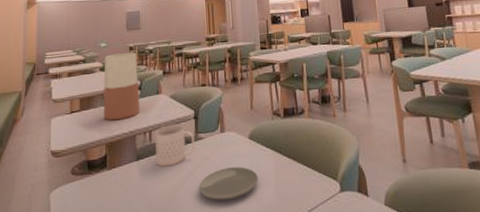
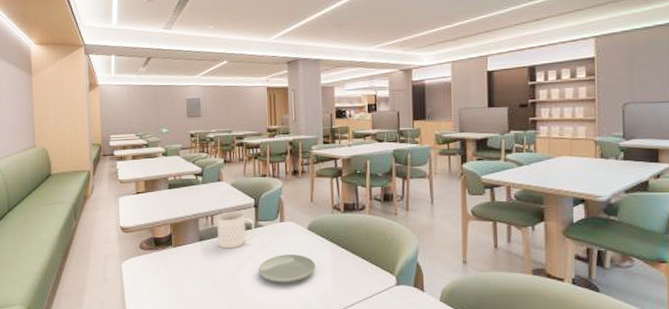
vase: present [103,52,140,121] -> none [166,139,202,204]

